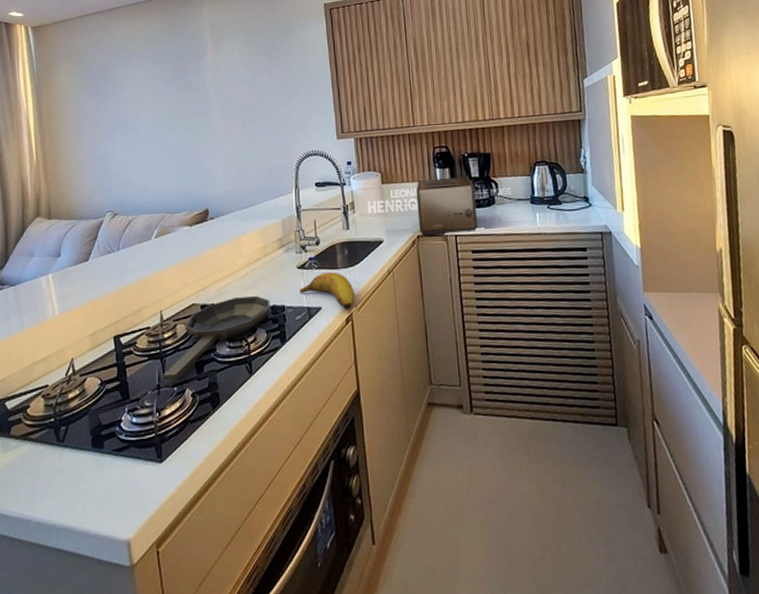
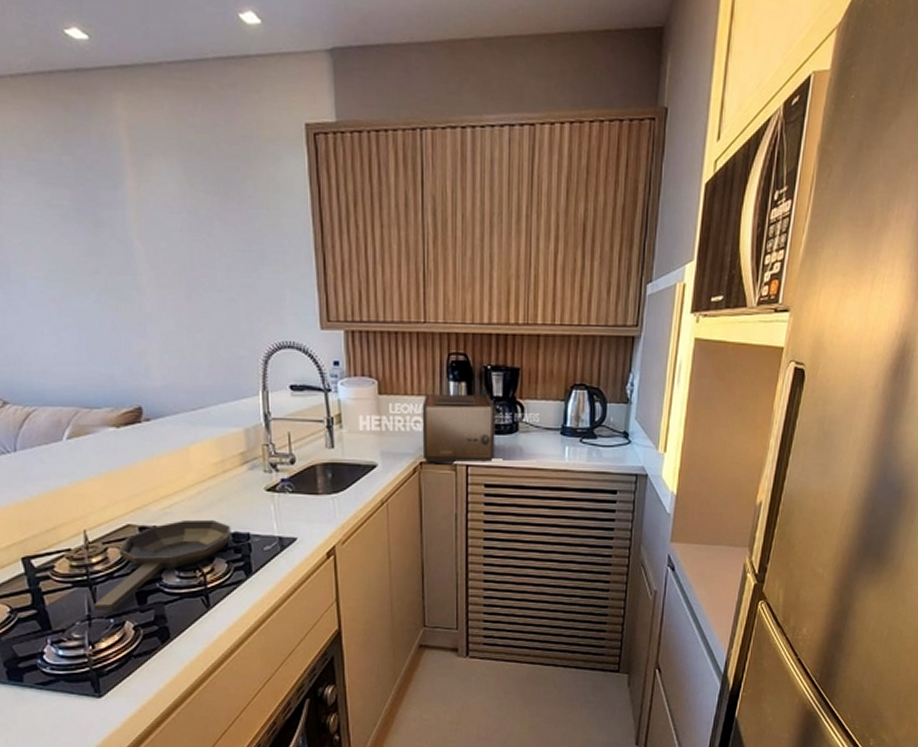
fruit: present [300,272,356,311] -> none [269,498,340,543]

